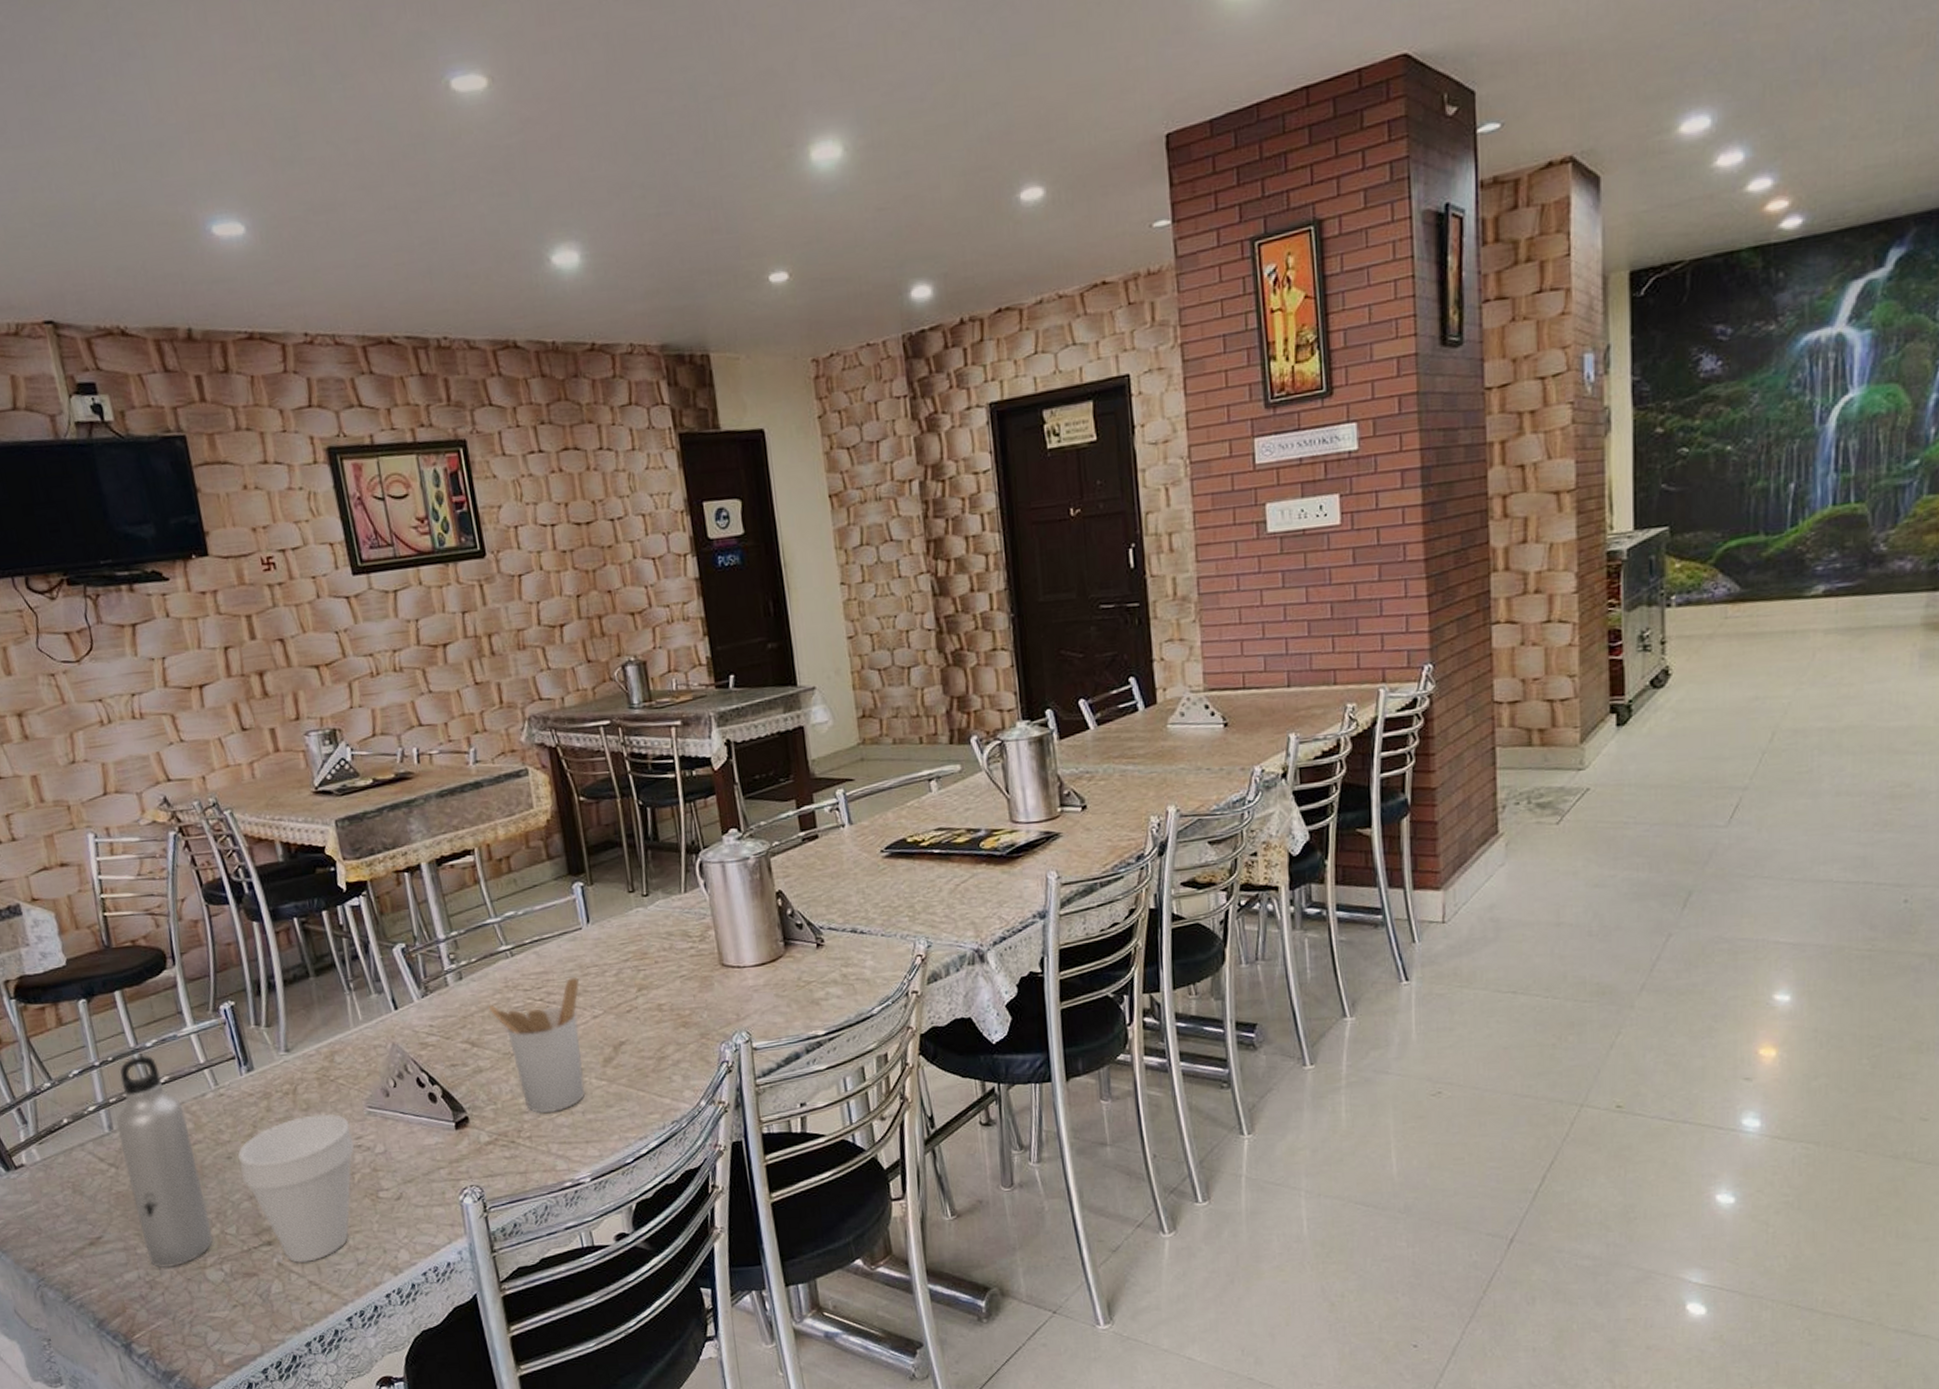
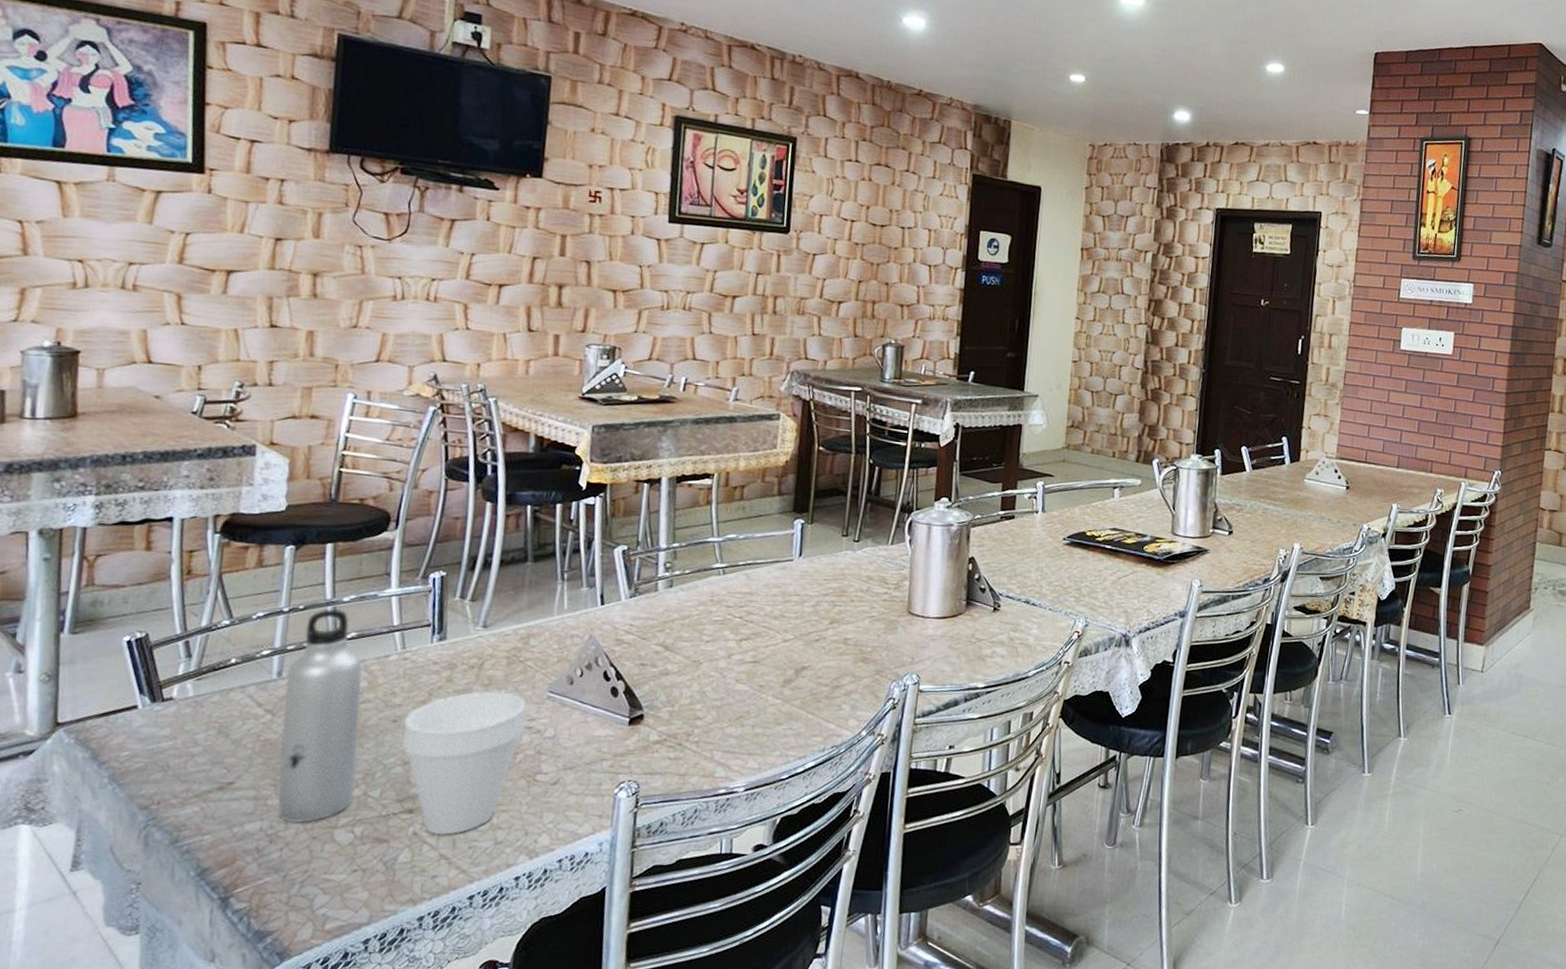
utensil holder: present [488,977,585,1113] -> none [689,602,779,722]

